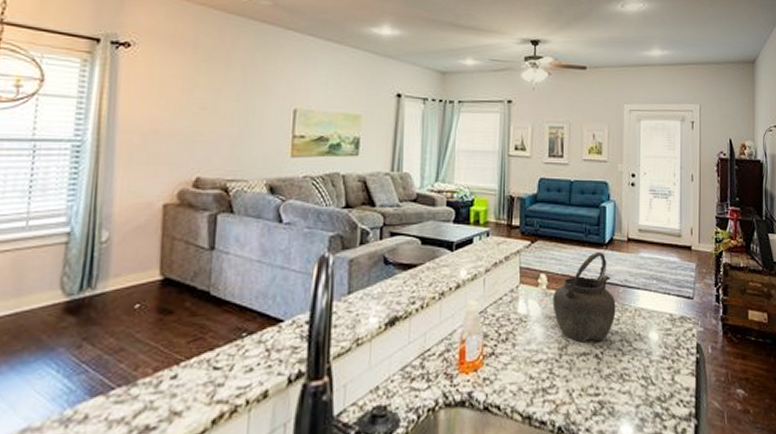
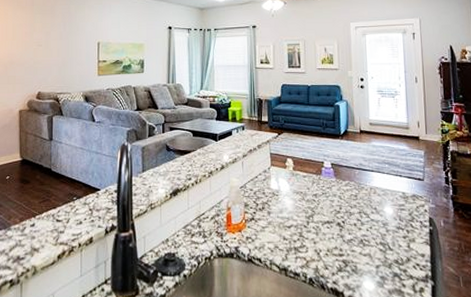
kettle: present [552,251,616,343] -> none [298,141,354,213]

